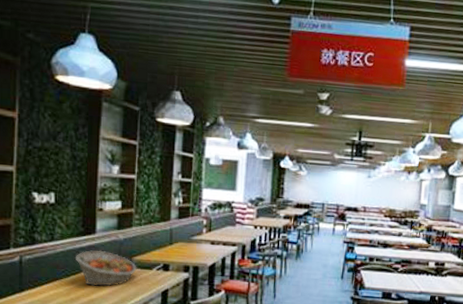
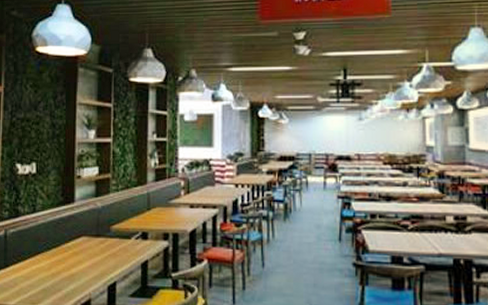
fruit basket: present [75,250,137,287] -> none [55,220,116,260]

